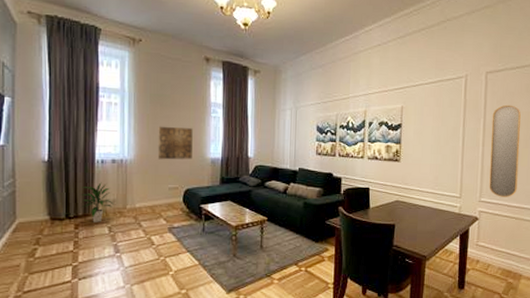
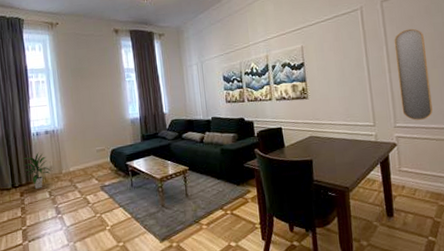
wall art: present [157,126,193,160] -> none [81,94,114,126]

